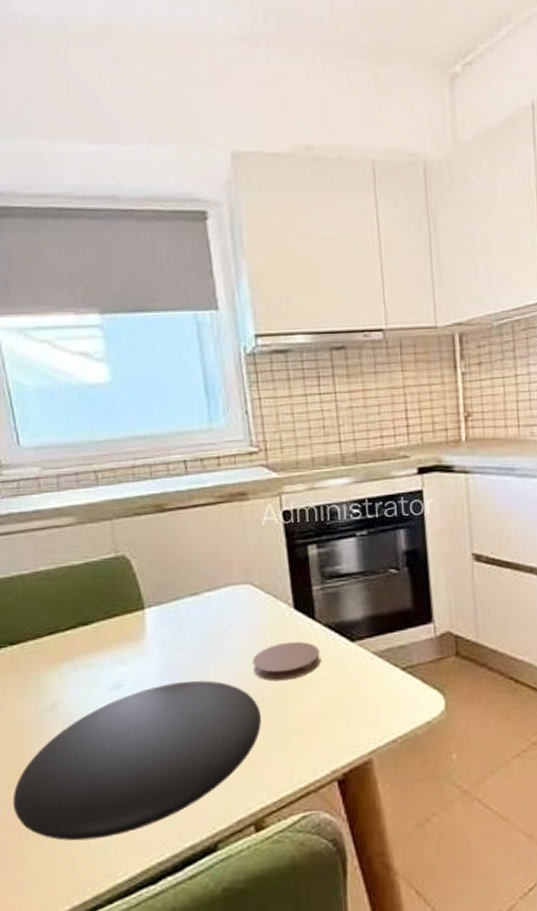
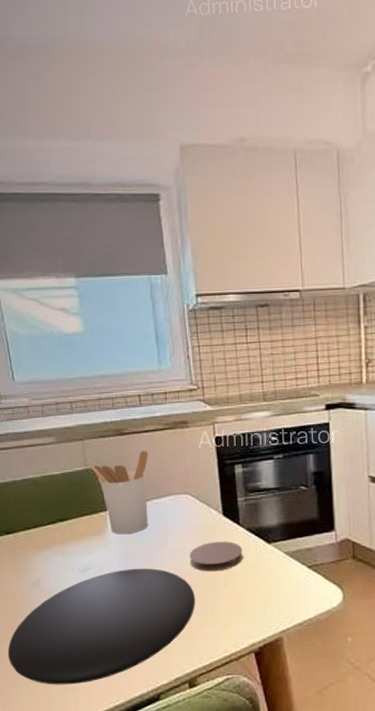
utensil holder: none [121,530,199,639] -> present [90,450,149,535]

